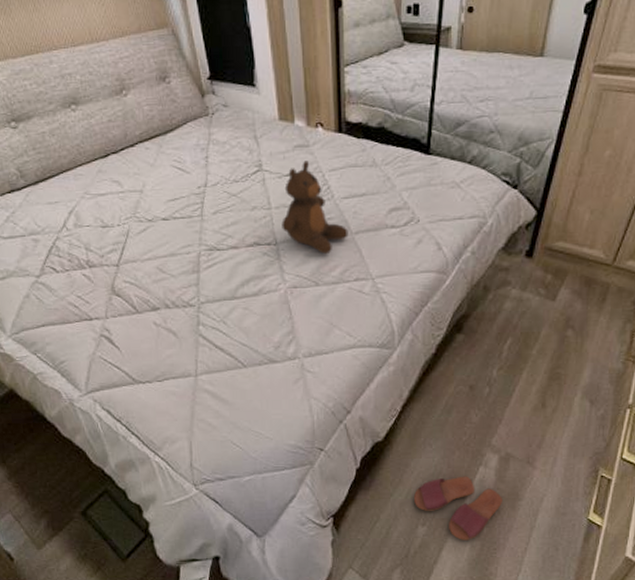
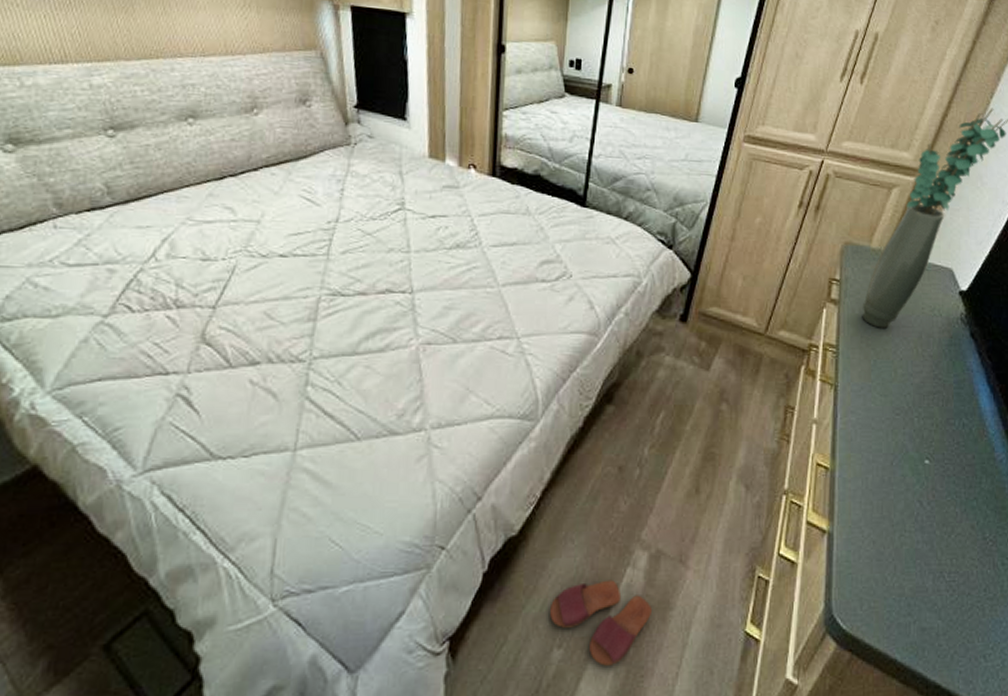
teddy bear: present [281,160,349,254] -> none [420,202,495,307]

